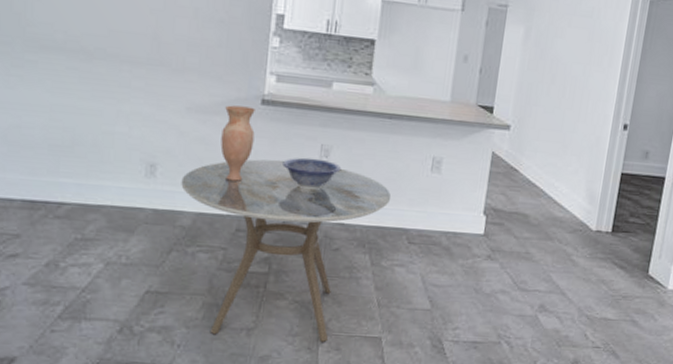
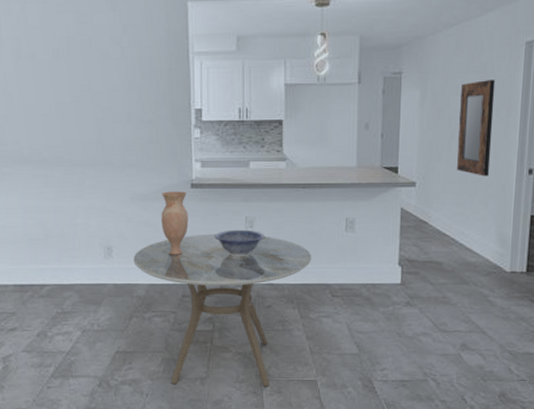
home mirror: none [554,25,601,127] -> present [457,80,496,176]

